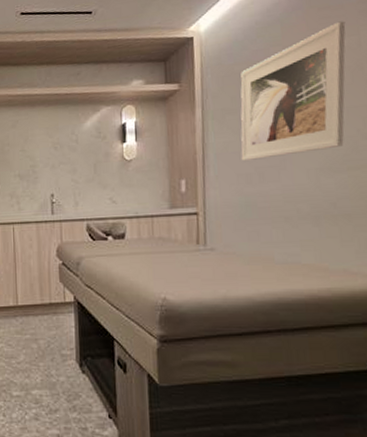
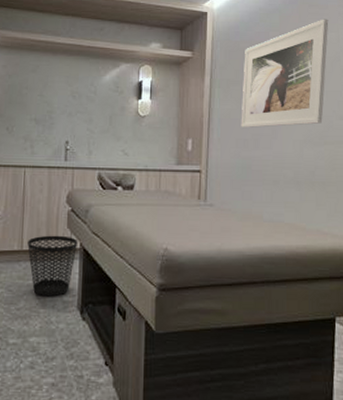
wastebasket: none [22,289,72,351] -> present [27,235,78,297]

